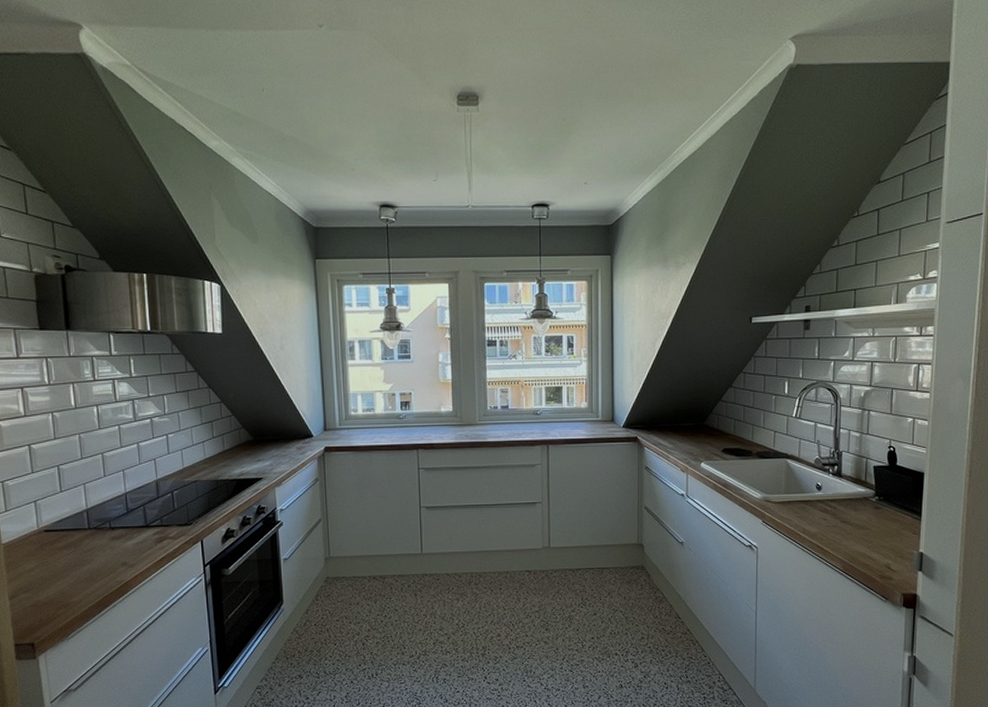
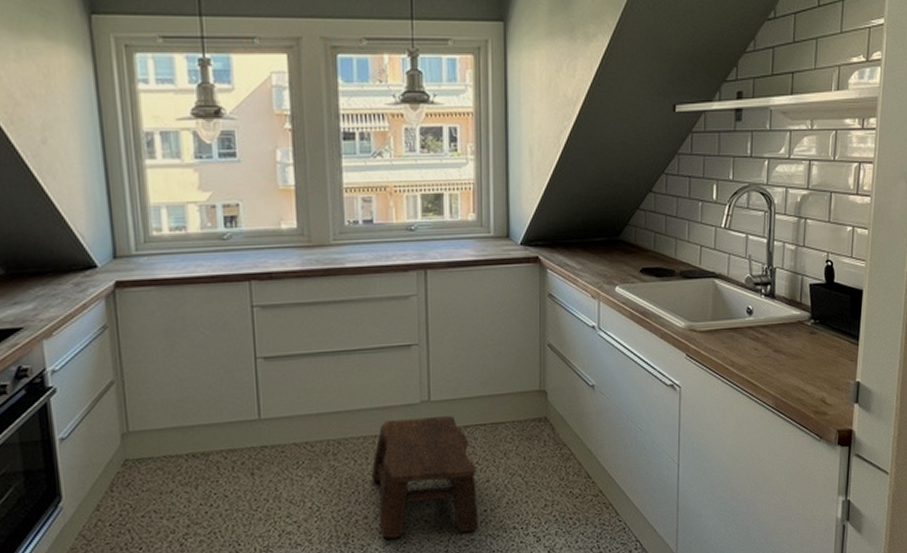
stool: none [504,560,587,654] -> present [372,416,478,538]

